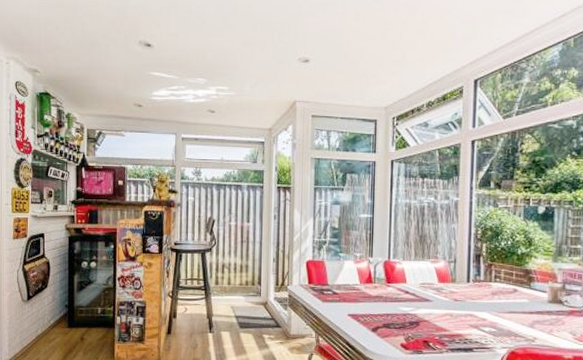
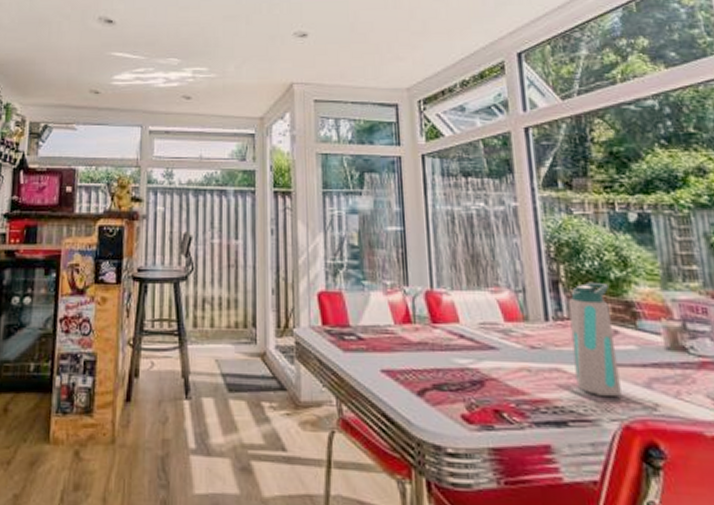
water bottle: none [483,255,515,333] -> present [567,281,622,398]

